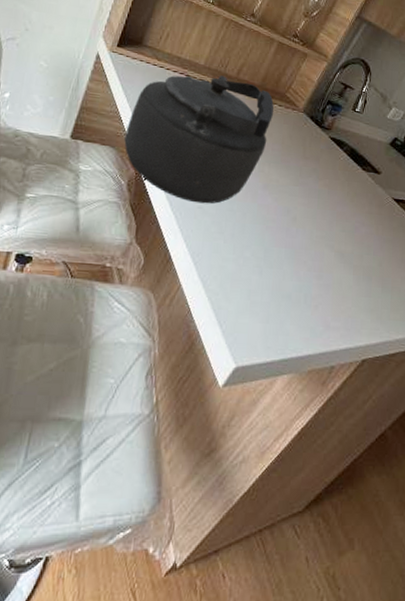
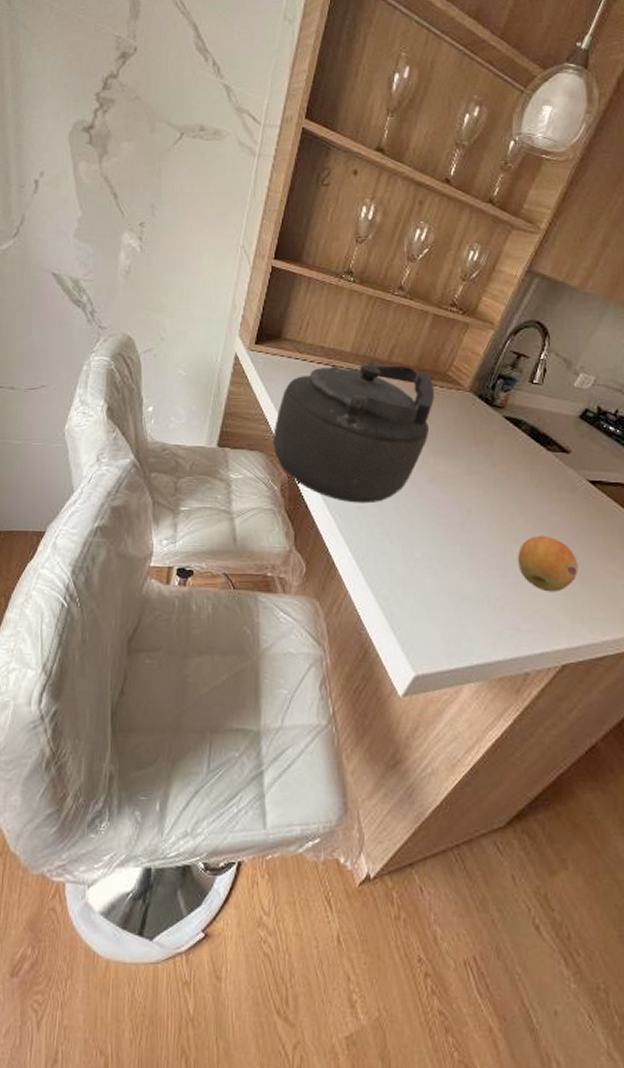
fruit: none [332,243,381,295] -> present [518,535,579,592]

